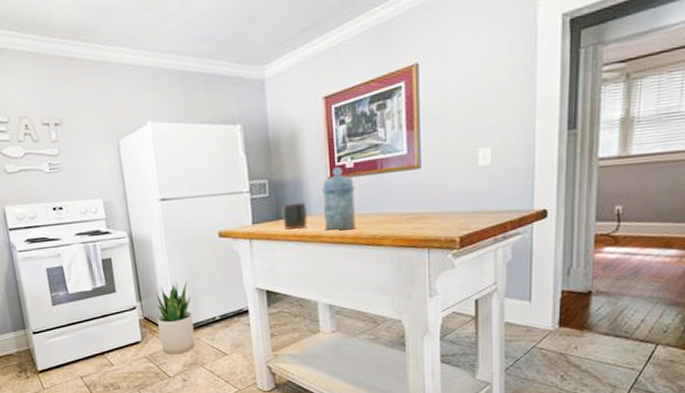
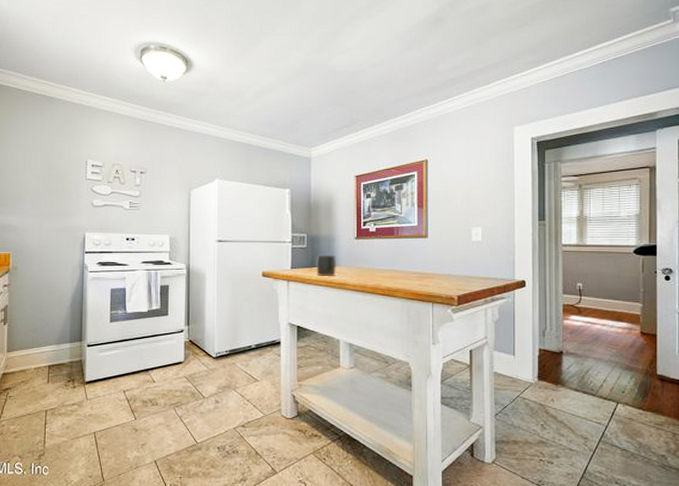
planter: present [155,280,195,355] -> none [201,311,233,377]
canister: present [322,167,355,231] -> none [349,230,376,281]

